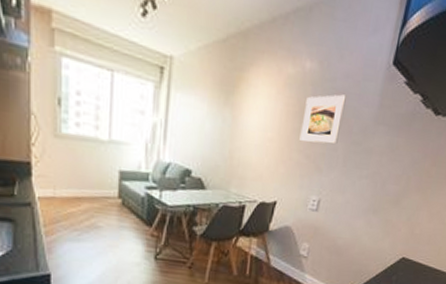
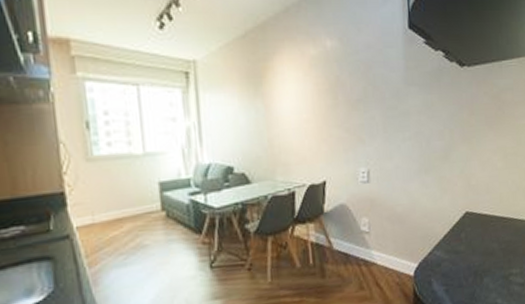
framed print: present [299,94,347,145] -> none [334,64,374,117]

